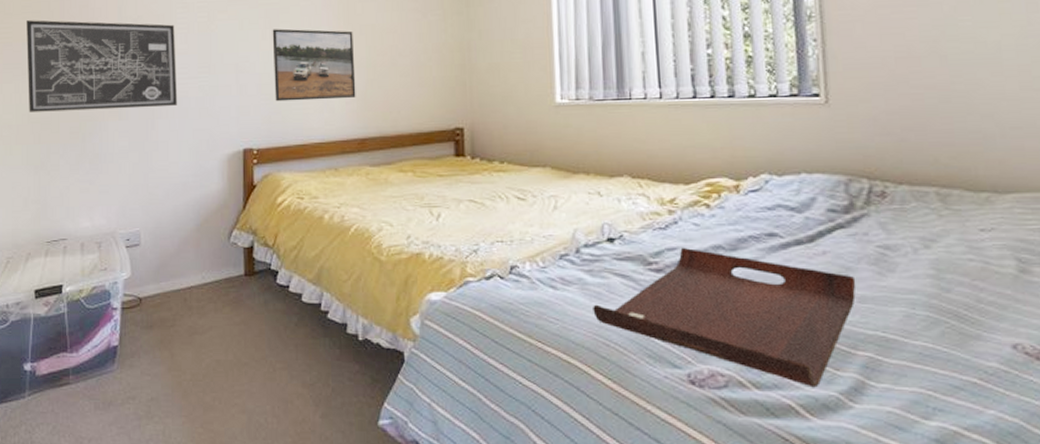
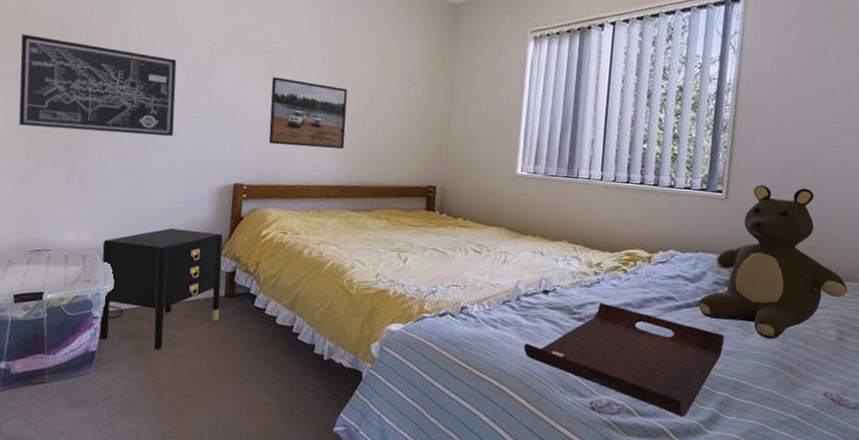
nightstand: none [117,204,241,339] -> present [99,228,223,349]
teddy bear: none [811,78,1020,278] -> present [698,184,848,340]

